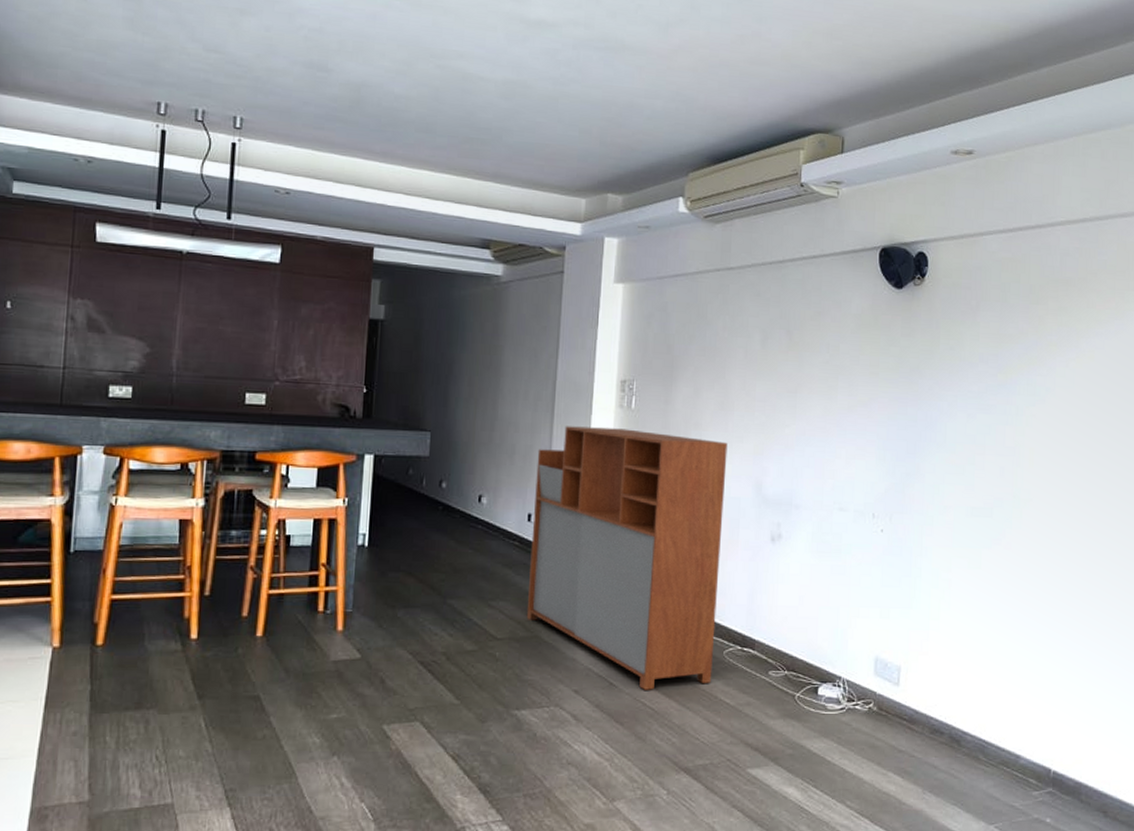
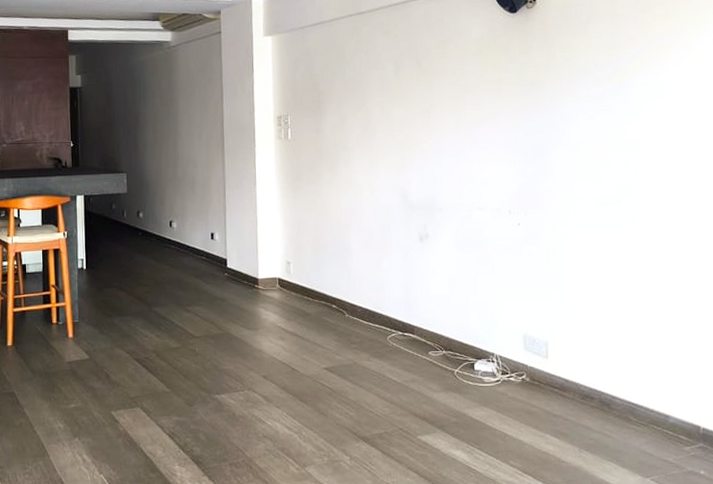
storage cabinet: present [526,426,728,690] -> none [214,156,379,373]

